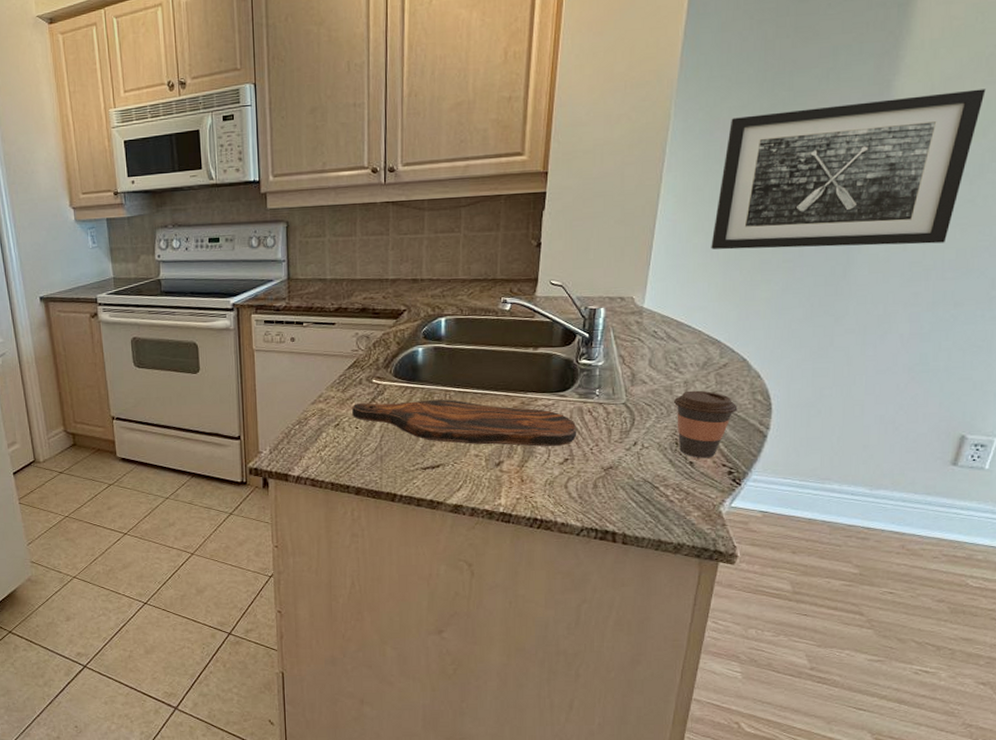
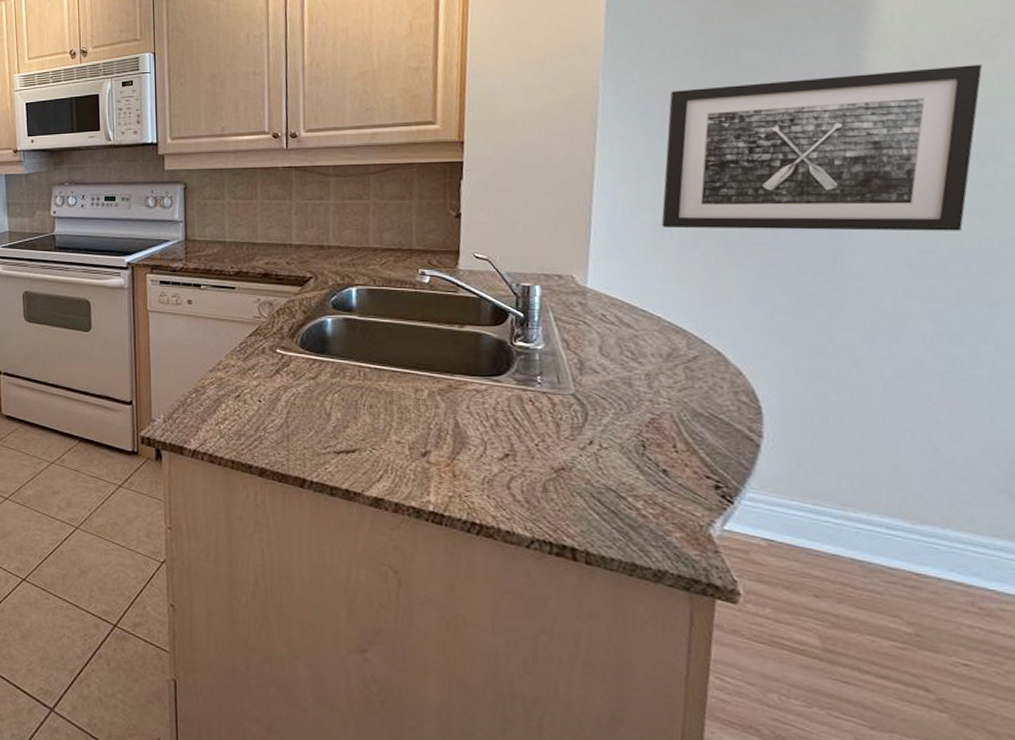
cutting board: present [352,399,577,447] -> none [254,374,518,438]
coffee cup: present [673,390,738,458] -> none [634,385,718,467]

